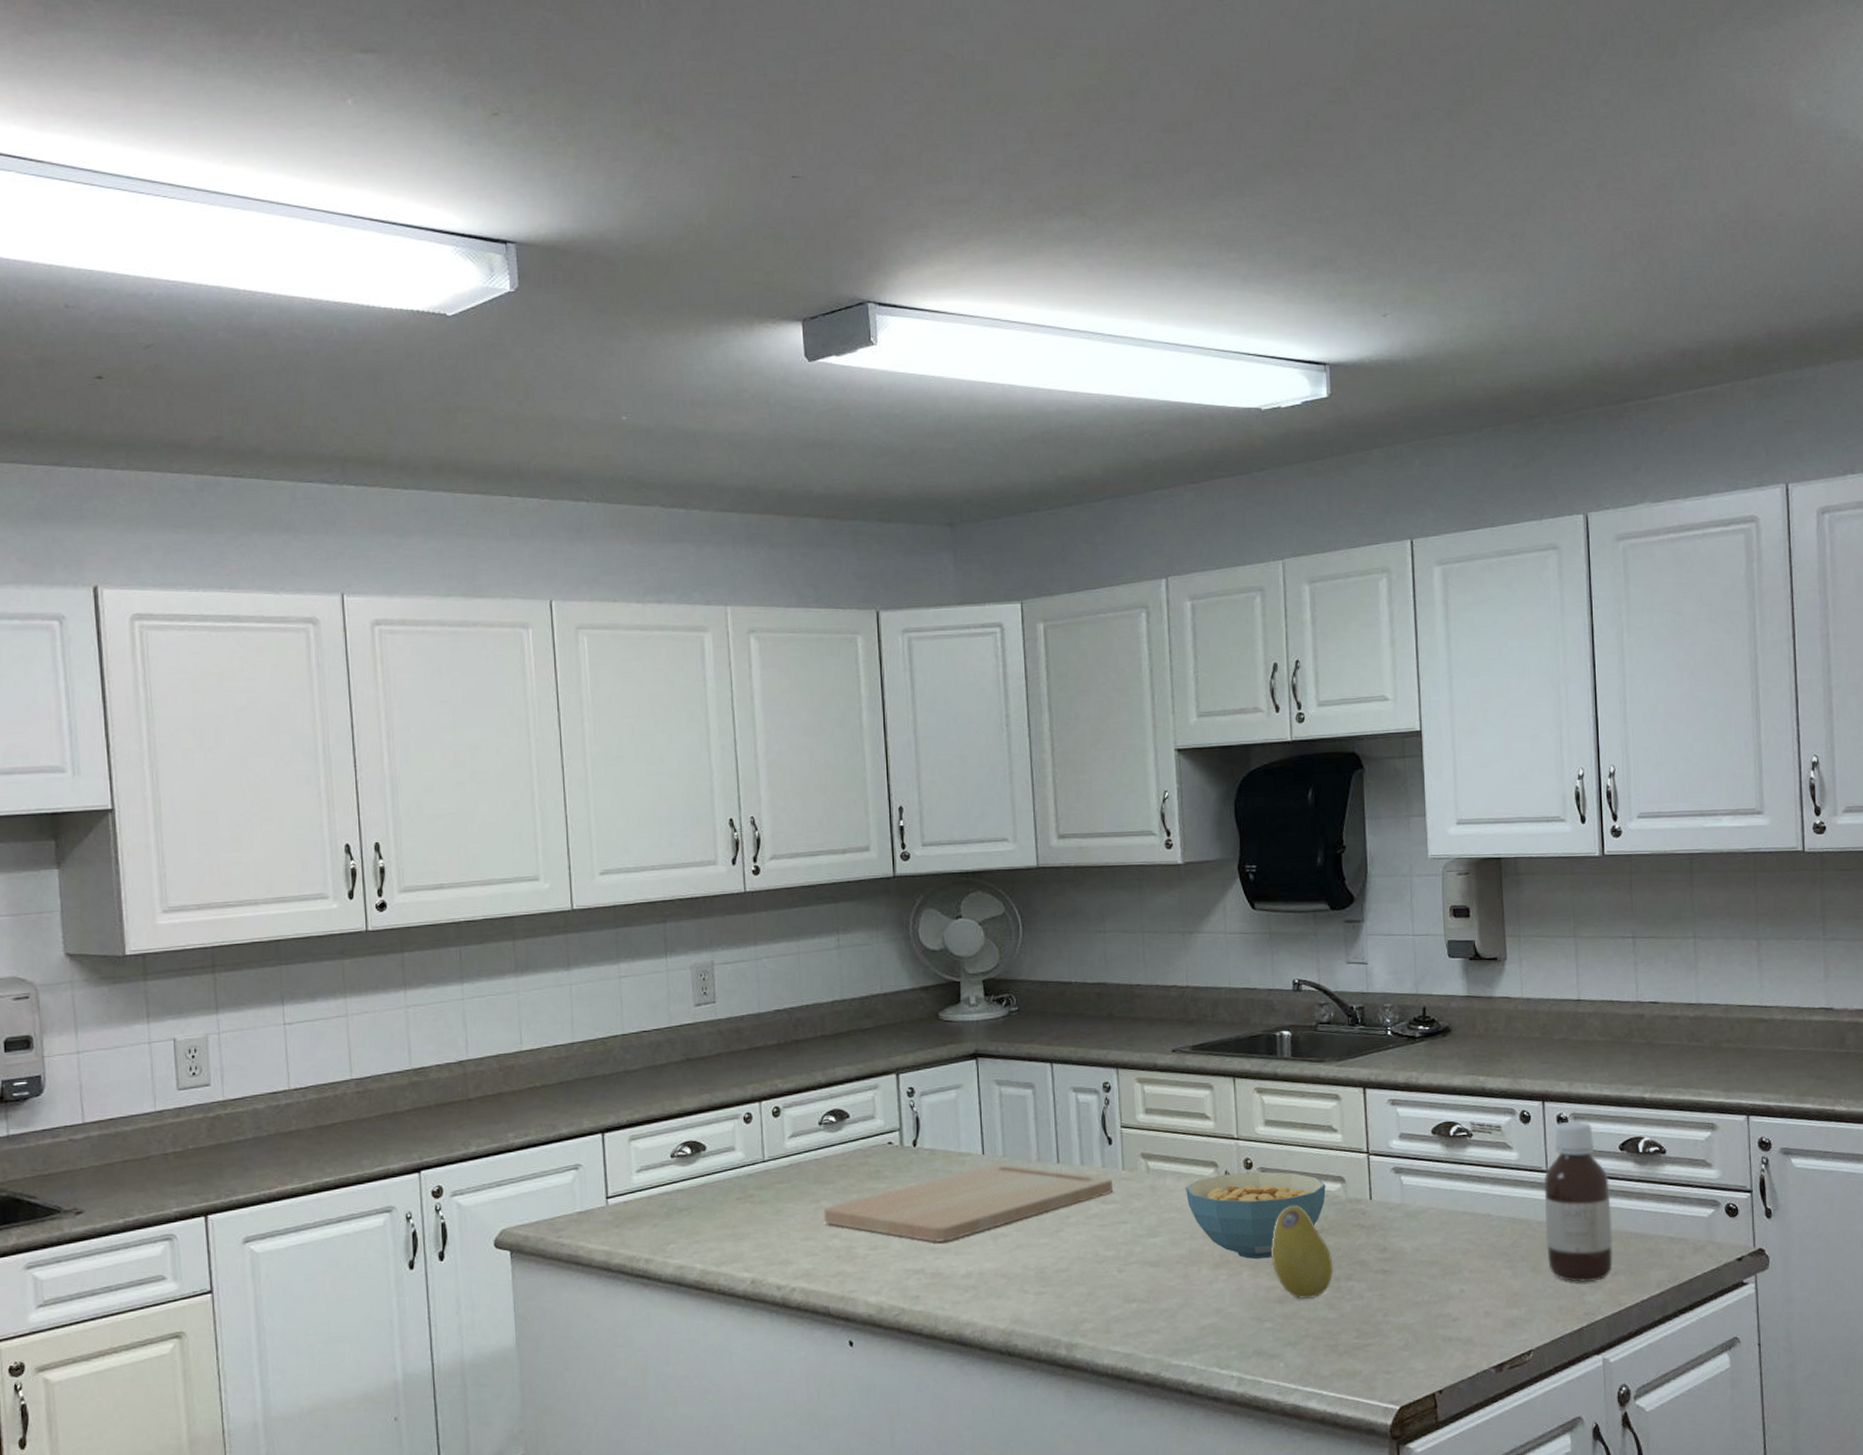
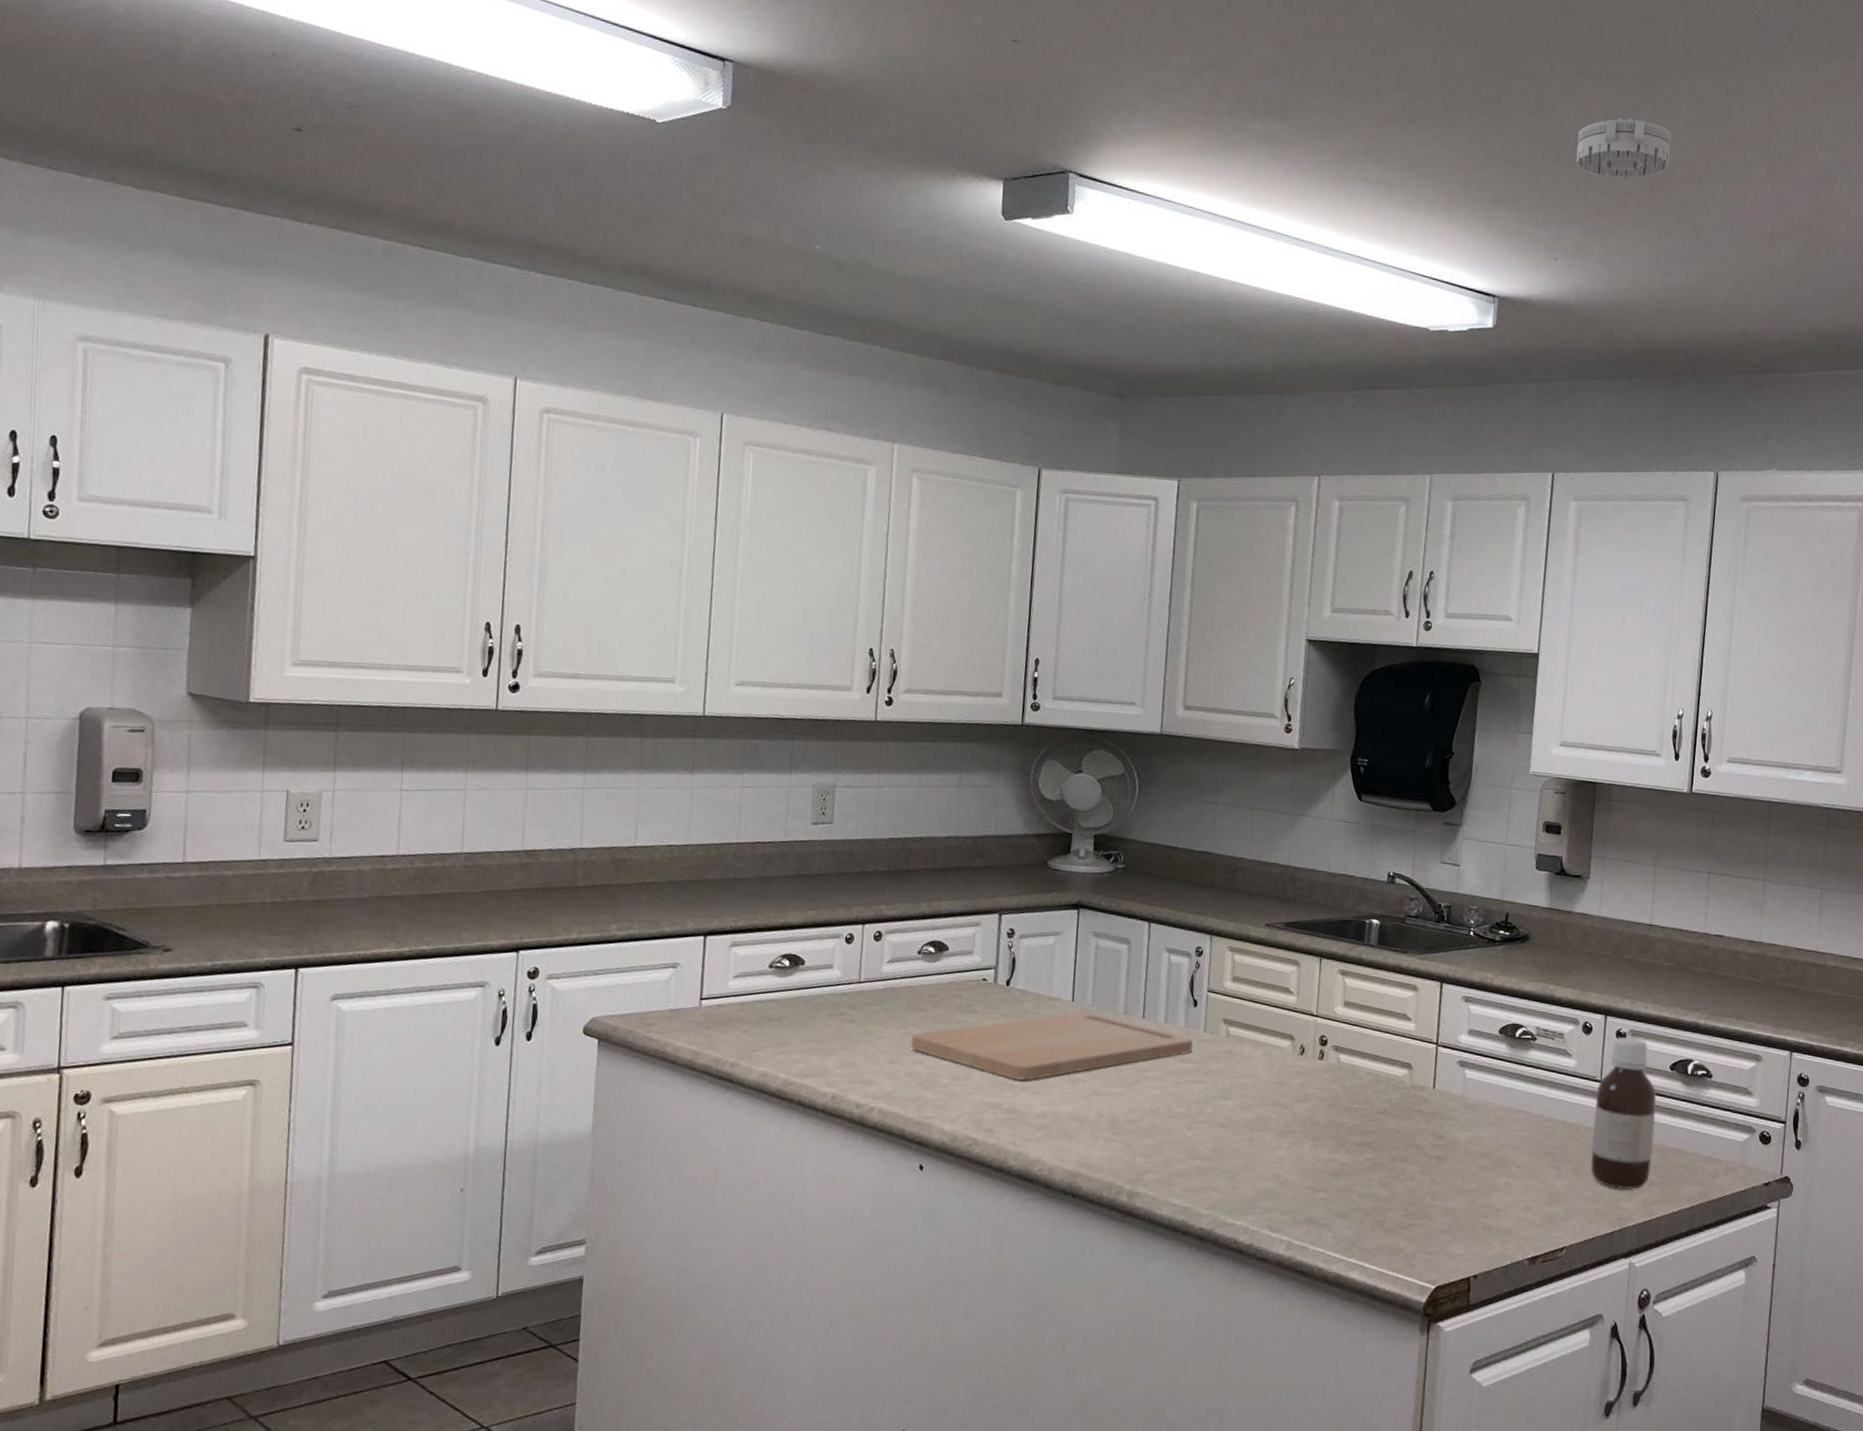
cereal bowl: present [1186,1171,1326,1260] -> none [1261,1048,1394,1133]
fruit: present [1271,1206,1333,1300] -> none [1334,1085,1391,1176]
smoke detector: none [1391,156,1492,221] -> present [1576,118,1671,179]

